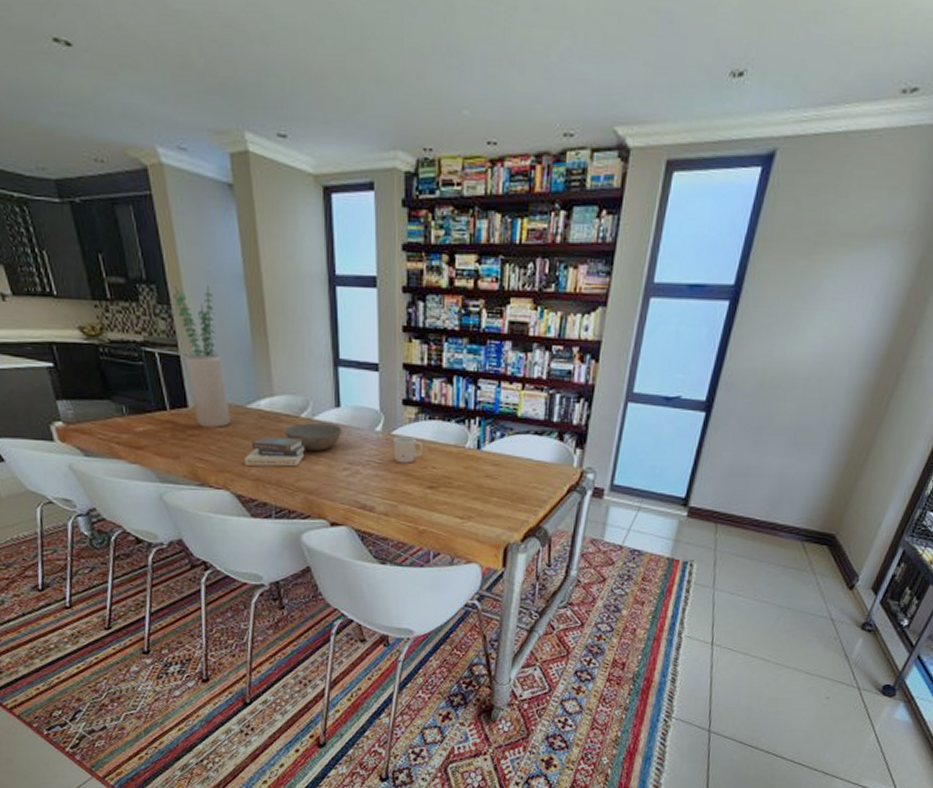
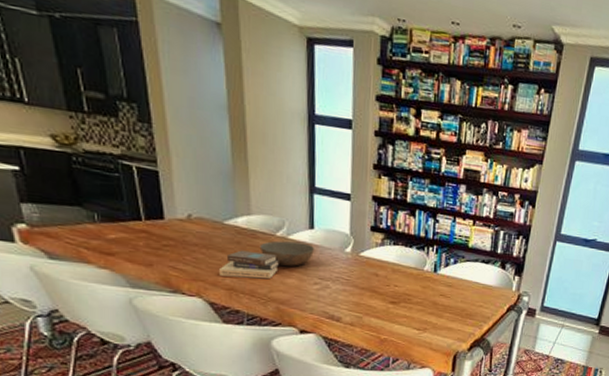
vase: present [172,284,231,428] -> none [154,107,207,240]
mug: present [392,436,424,464] -> none [360,257,388,281]

